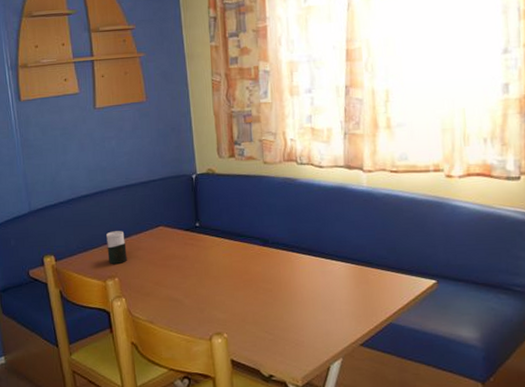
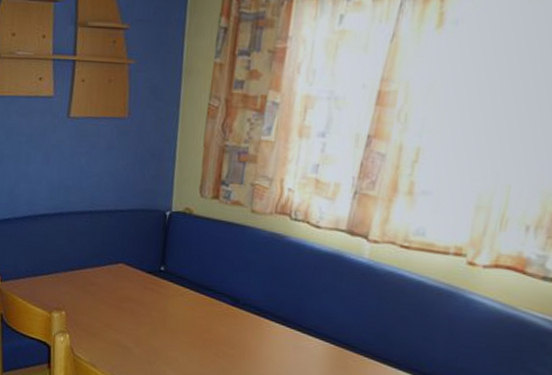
cup: present [106,231,127,264] -> none [57,259,80,297]

